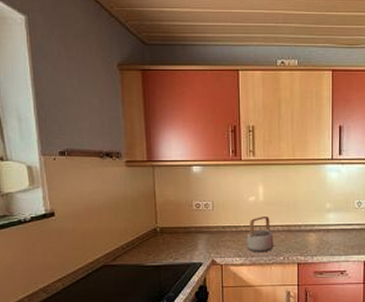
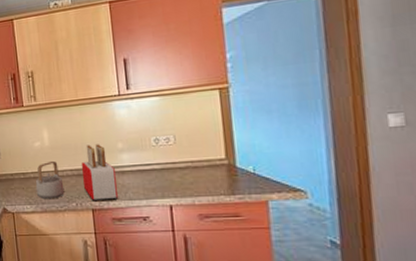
toaster: none [291,203,321,256] -> present [81,144,118,202]

